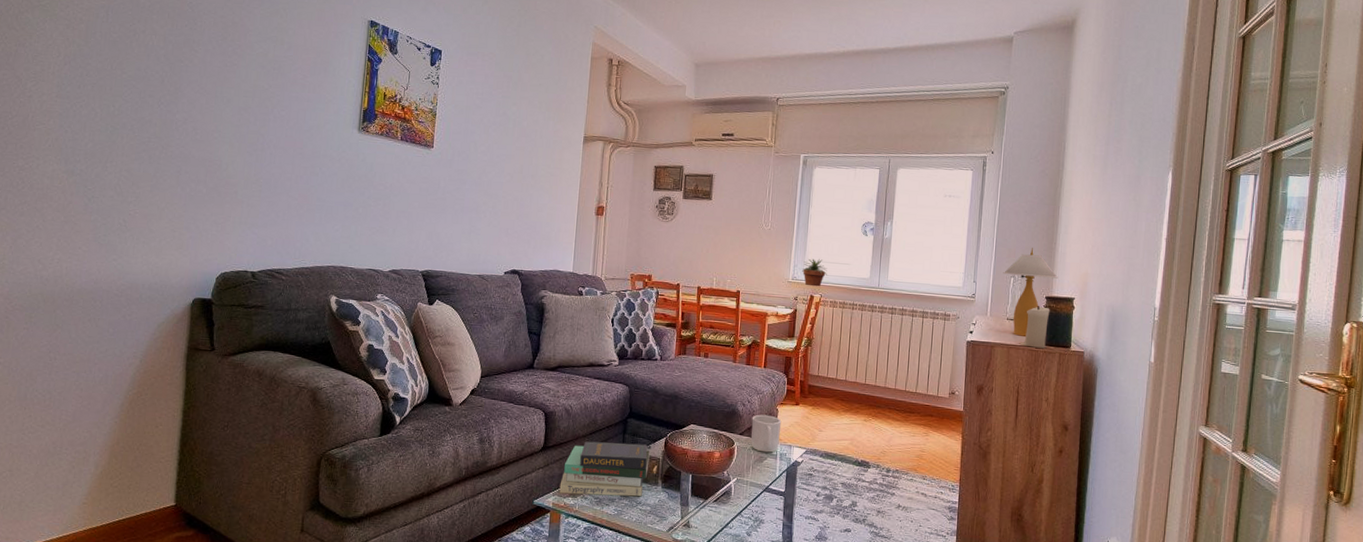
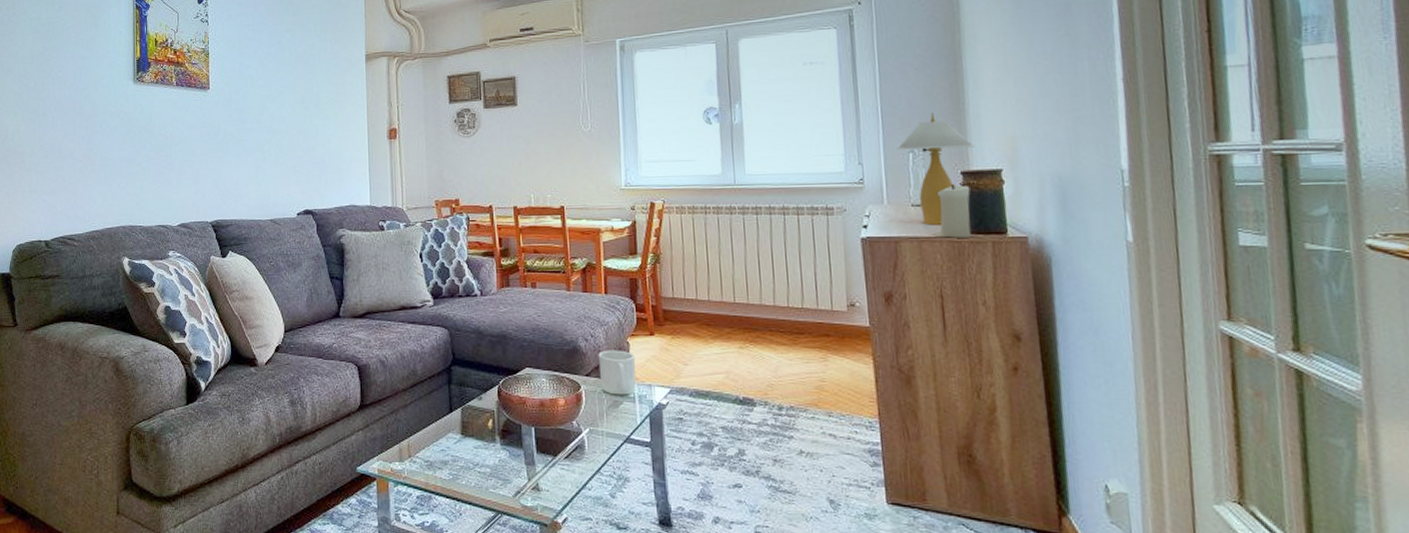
books: present [559,441,650,497] -> none [383,395,483,459]
potted plant: present [802,259,827,287] -> none [635,158,668,192]

